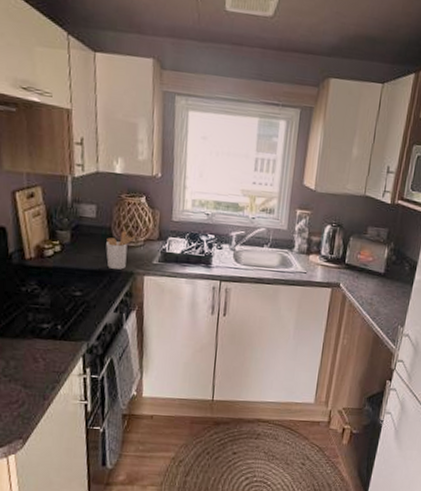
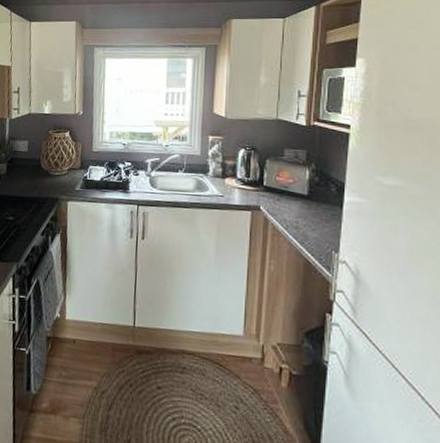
utensil holder: present [106,231,135,270] -> none [35,162,60,196]

